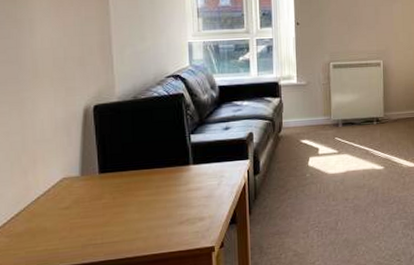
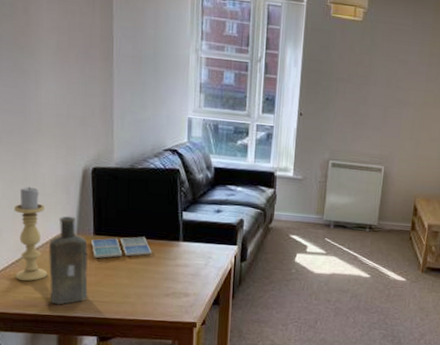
candle holder: none [12,134,51,236] -> present [14,186,48,282]
bottle: none [51,158,96,255] -> present [49,216,89,305]
drink coaster: none [97,166,162,198] -> present [91,236,152,259]

